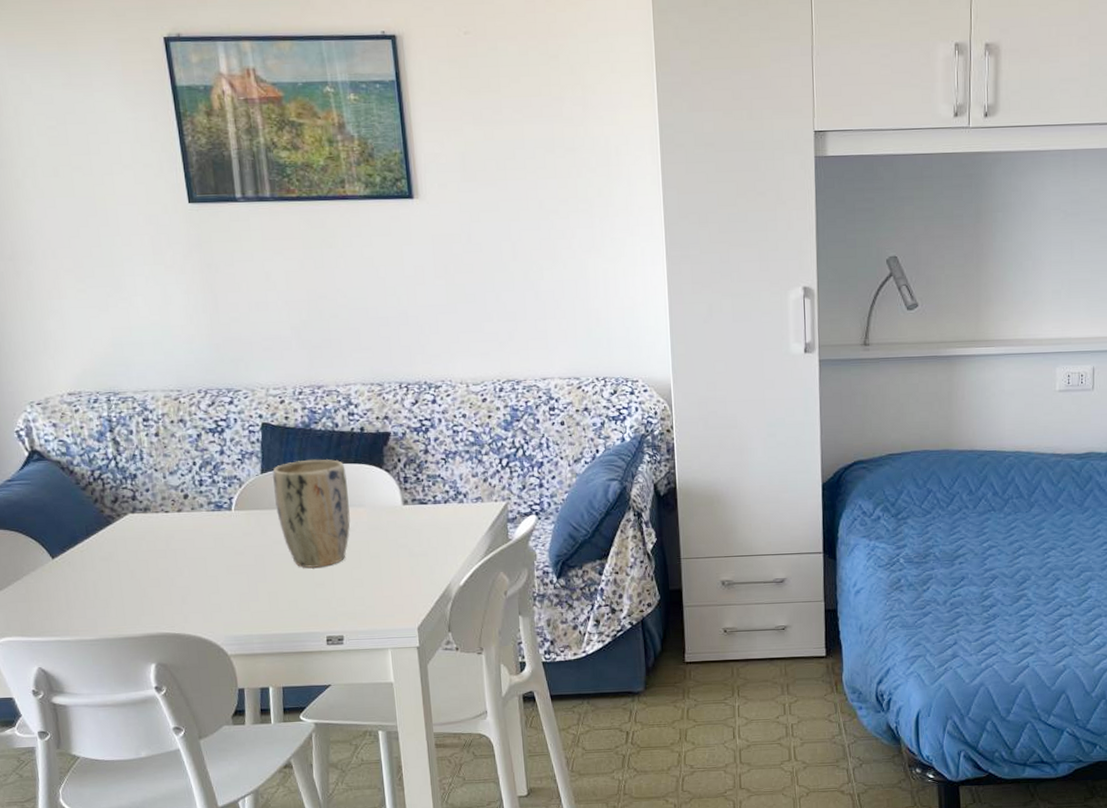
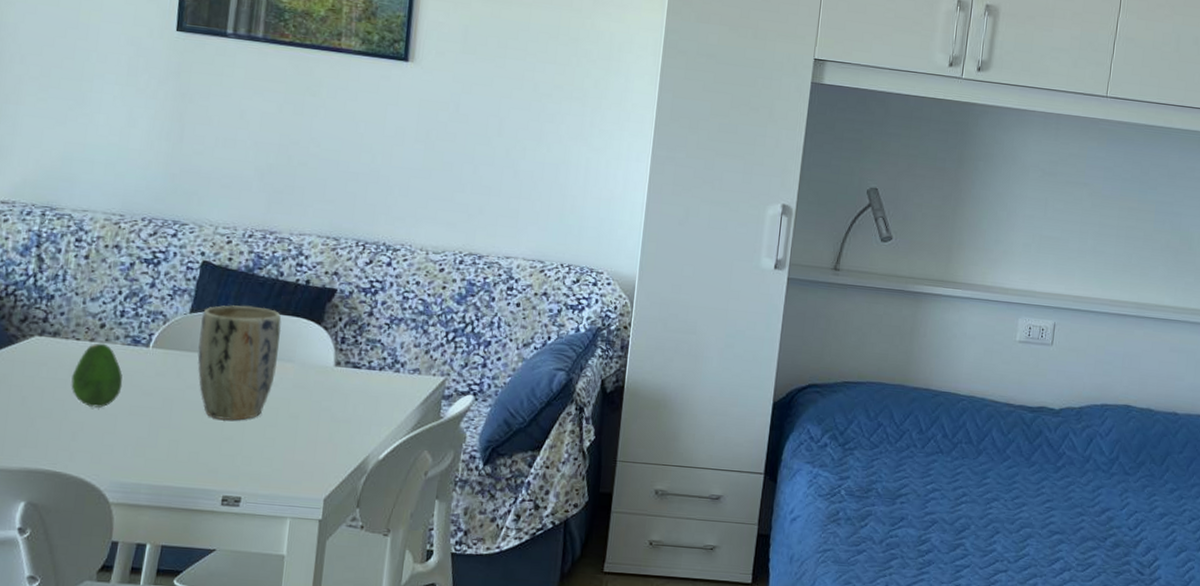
fruit: none [169,512,216,572] -> present [71,343,123,408]

